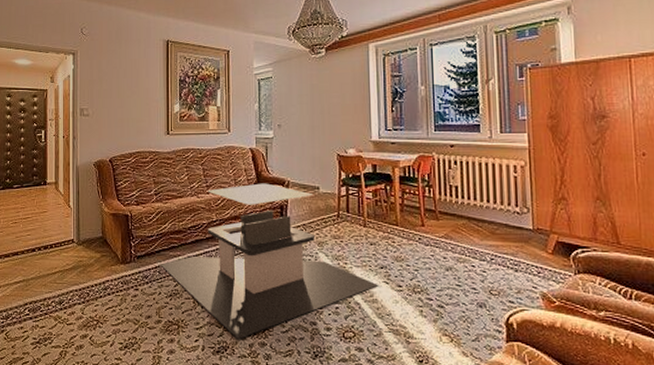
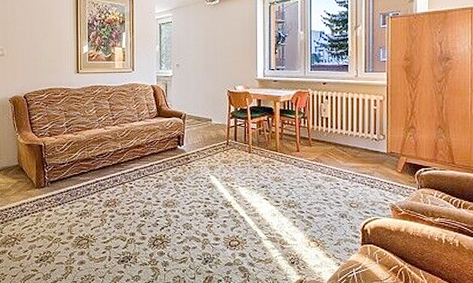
coffee table: present [161,183,378,340] -> none [72,116,259,251]

